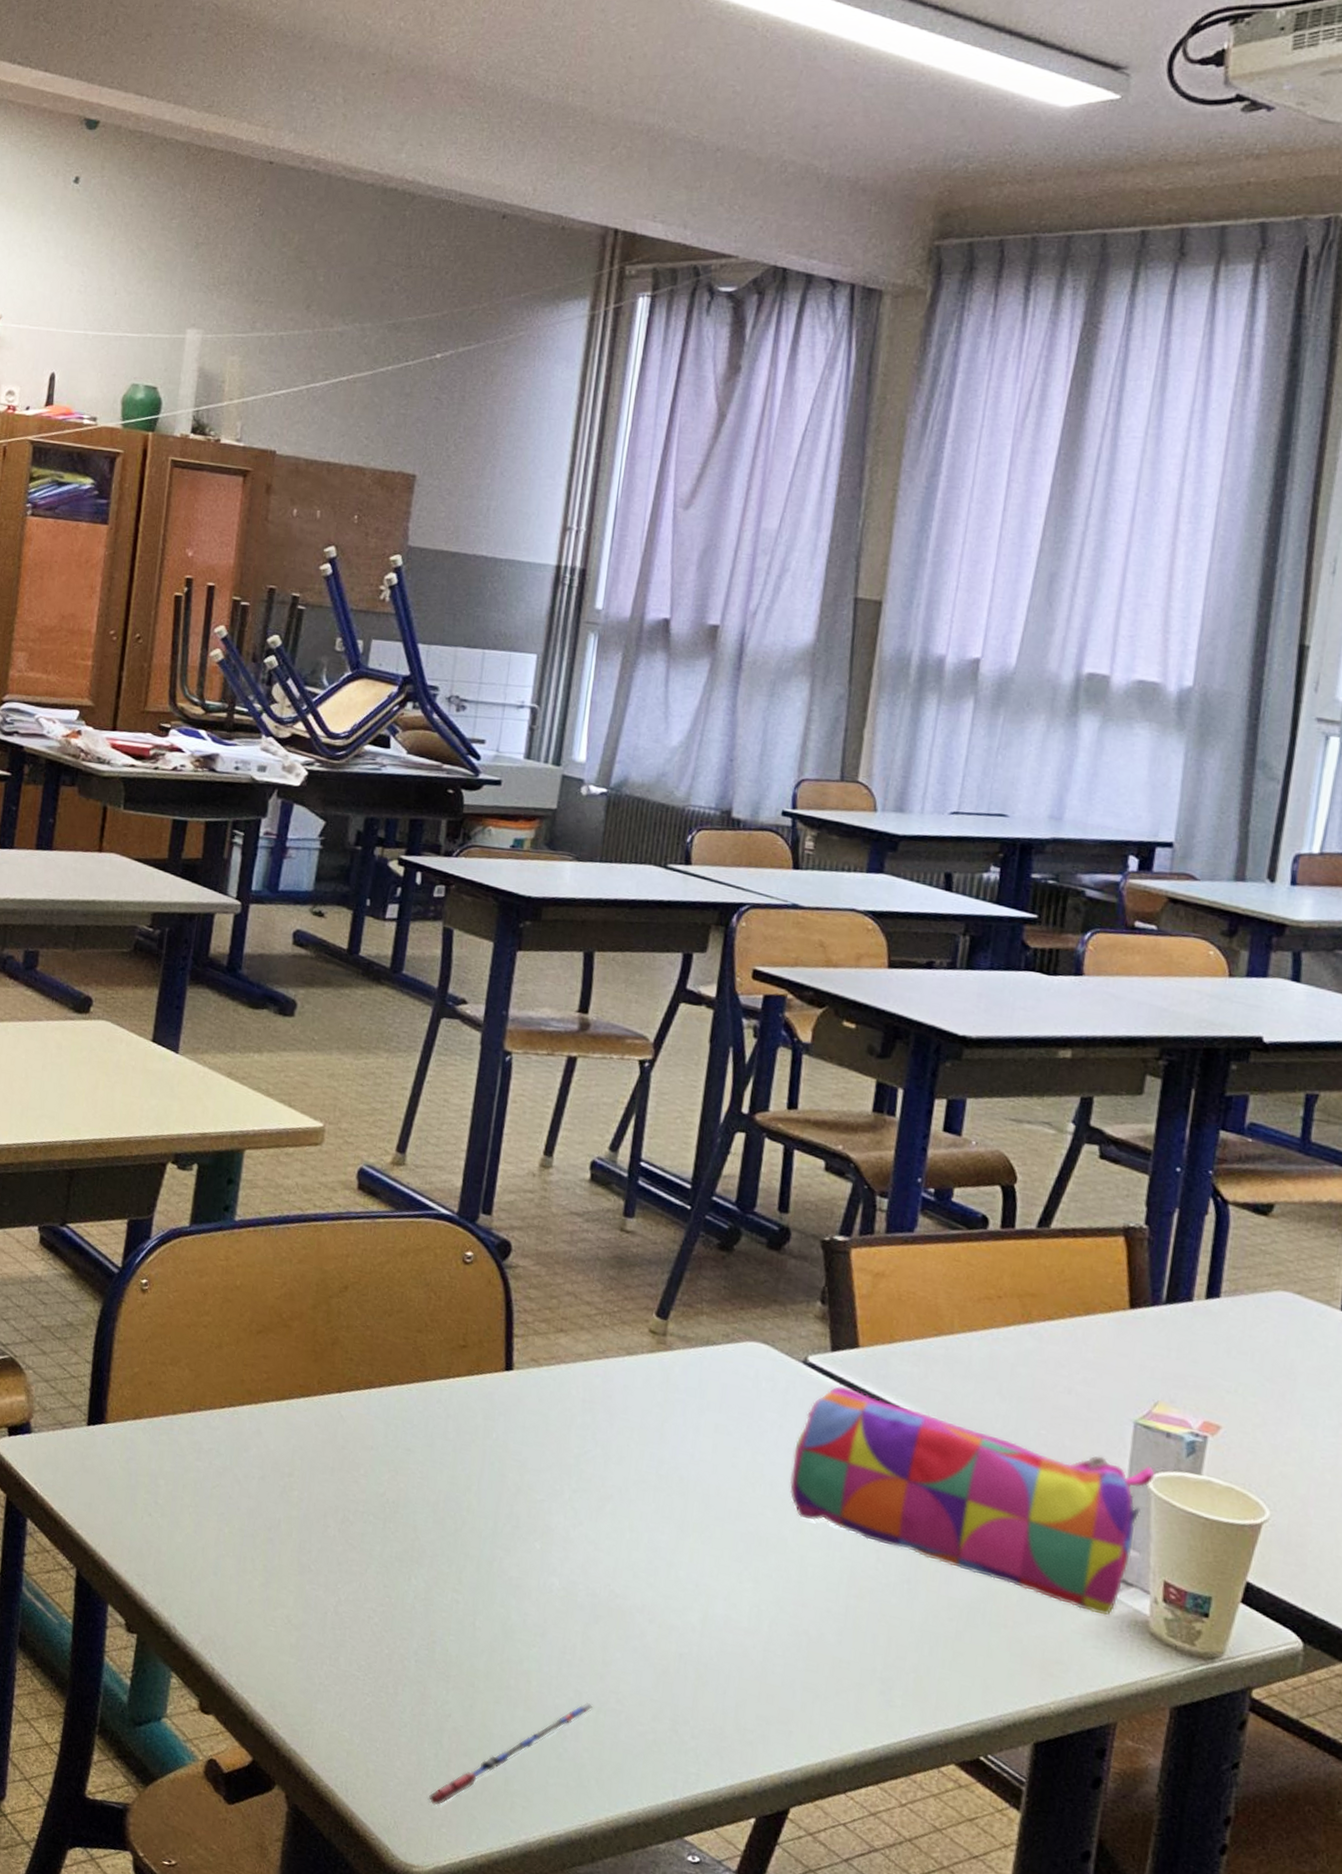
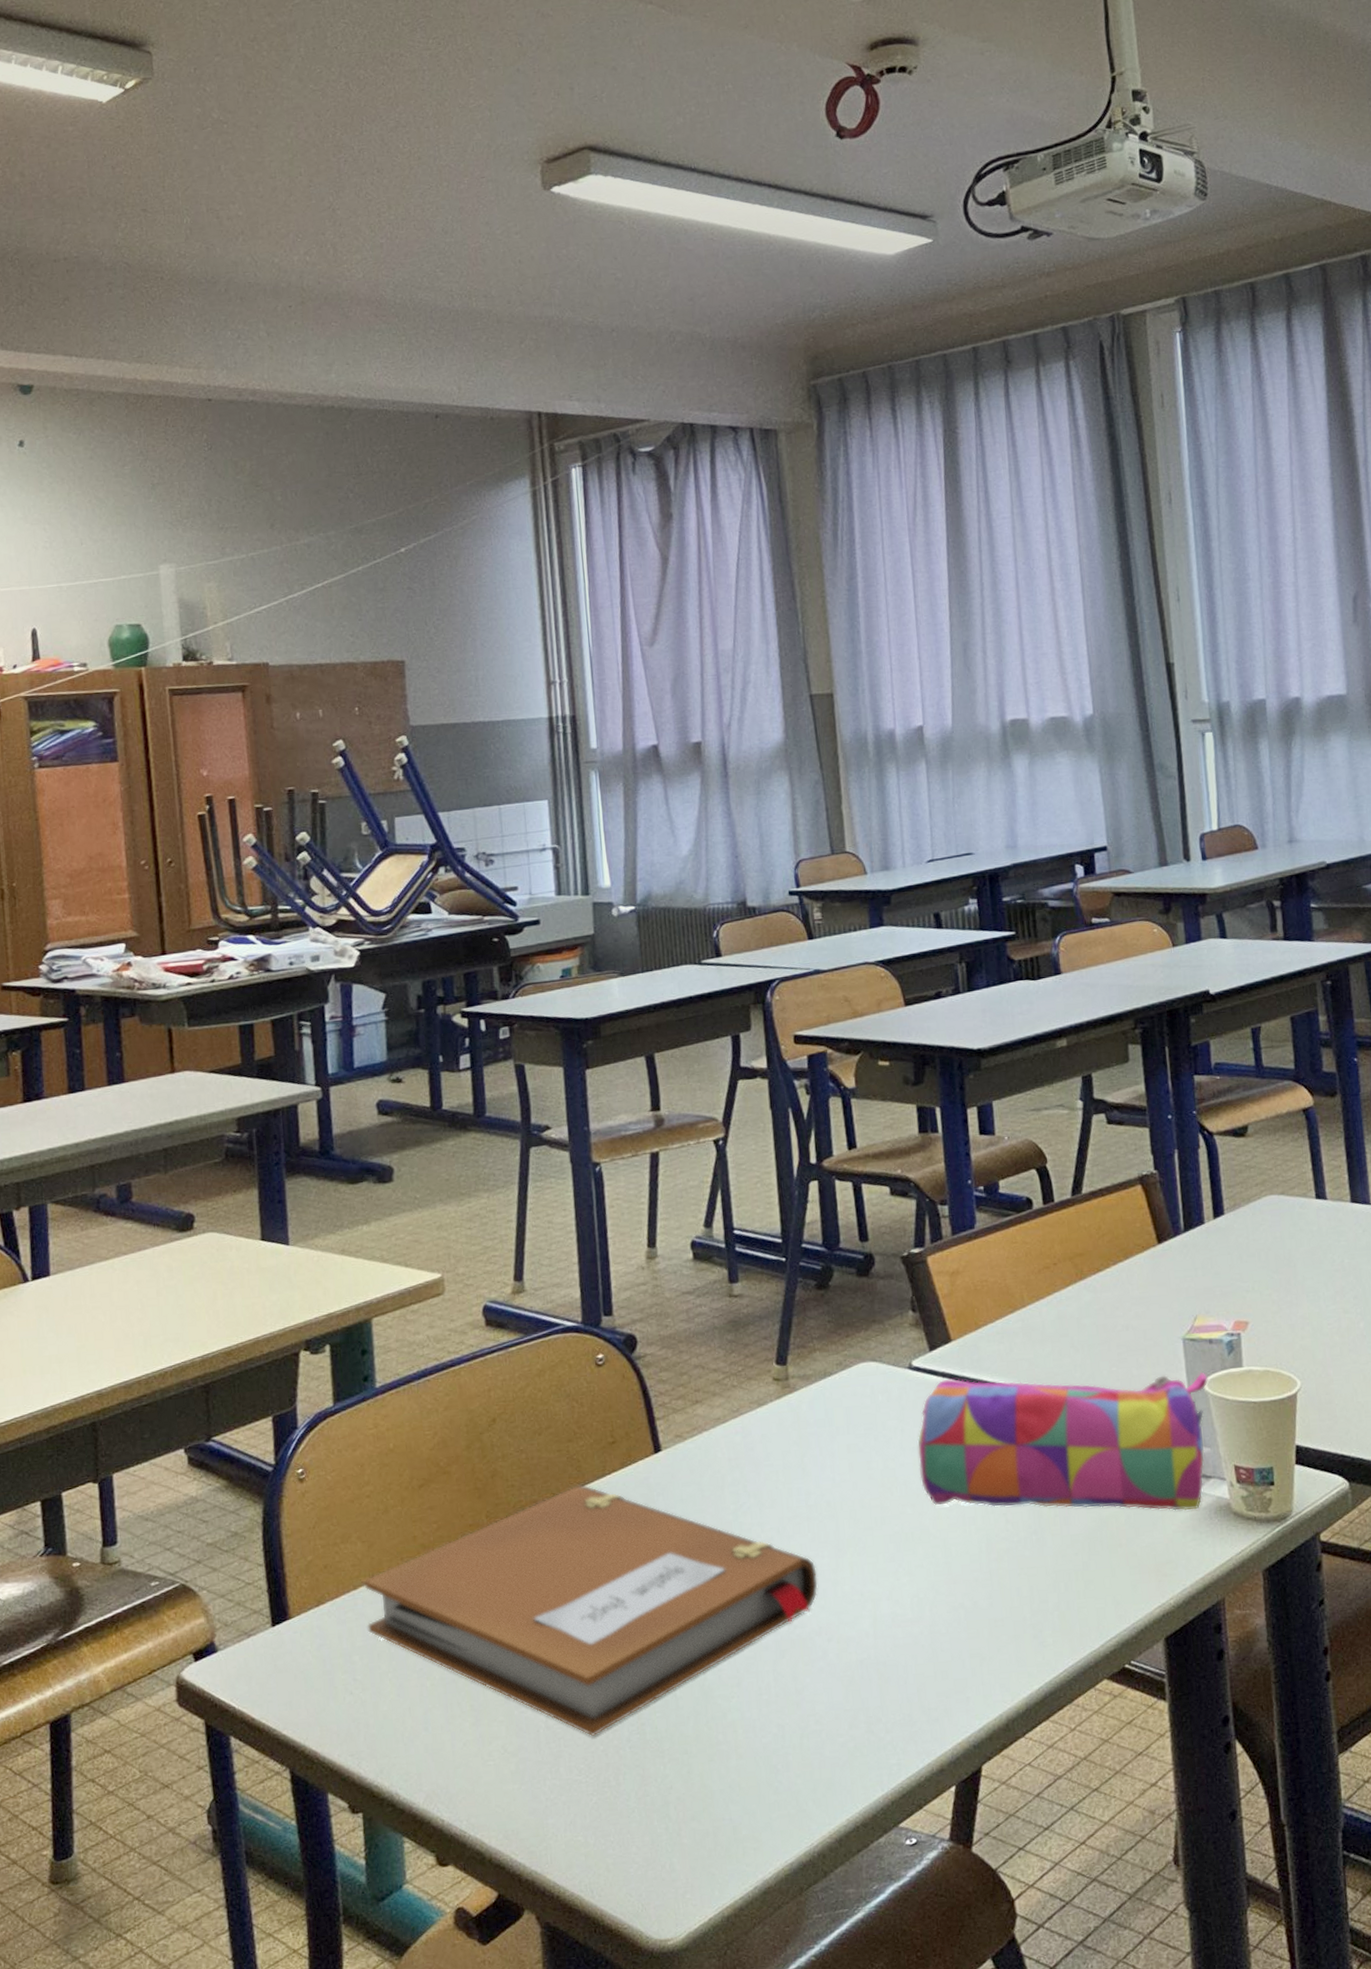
notebook: none [178,1378,653,1638] -> present [364,1484,818,1737]
pen: present [427,1703,594,1805] -> none [667,1733,797,1876]

